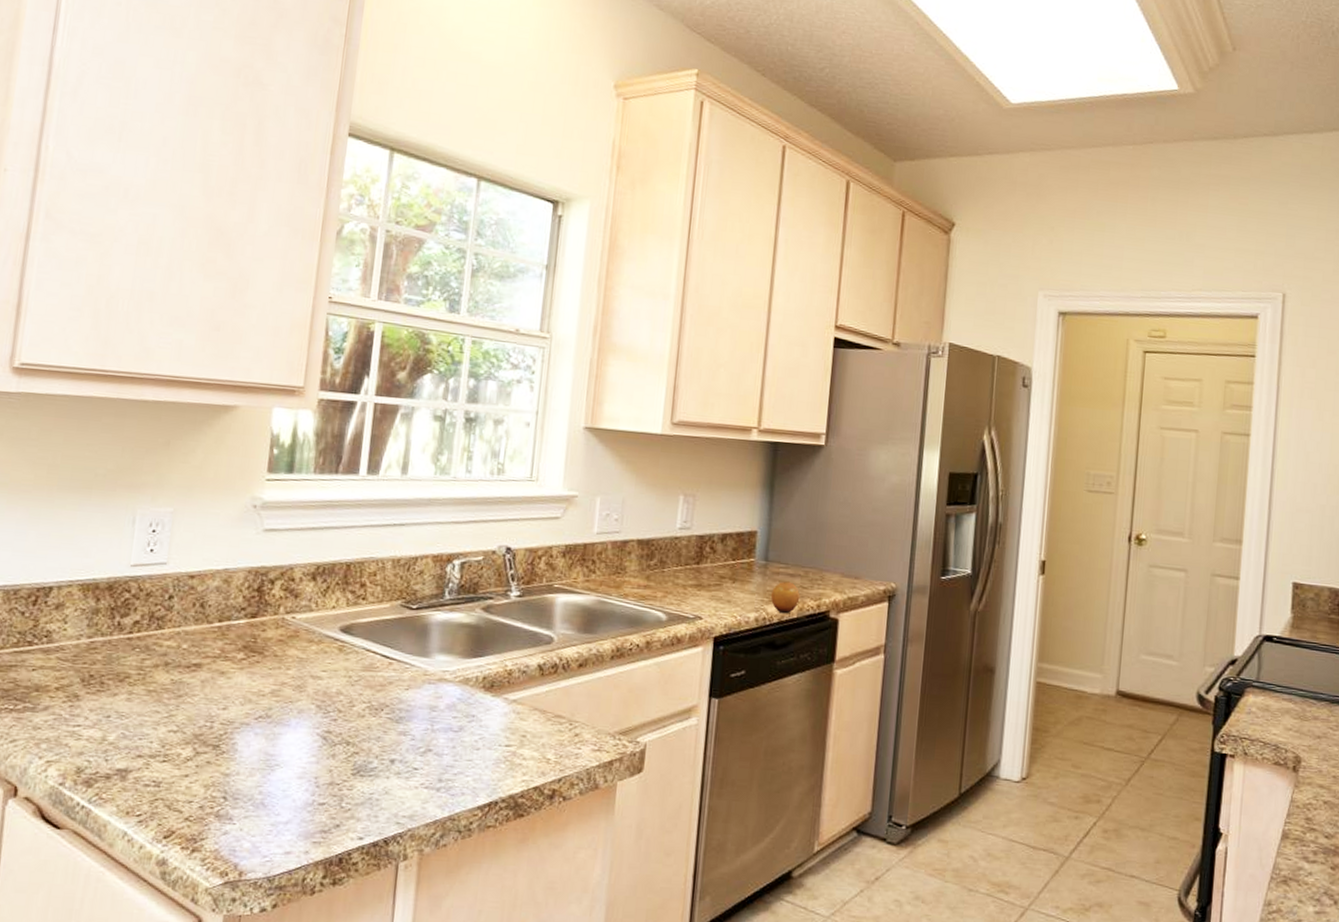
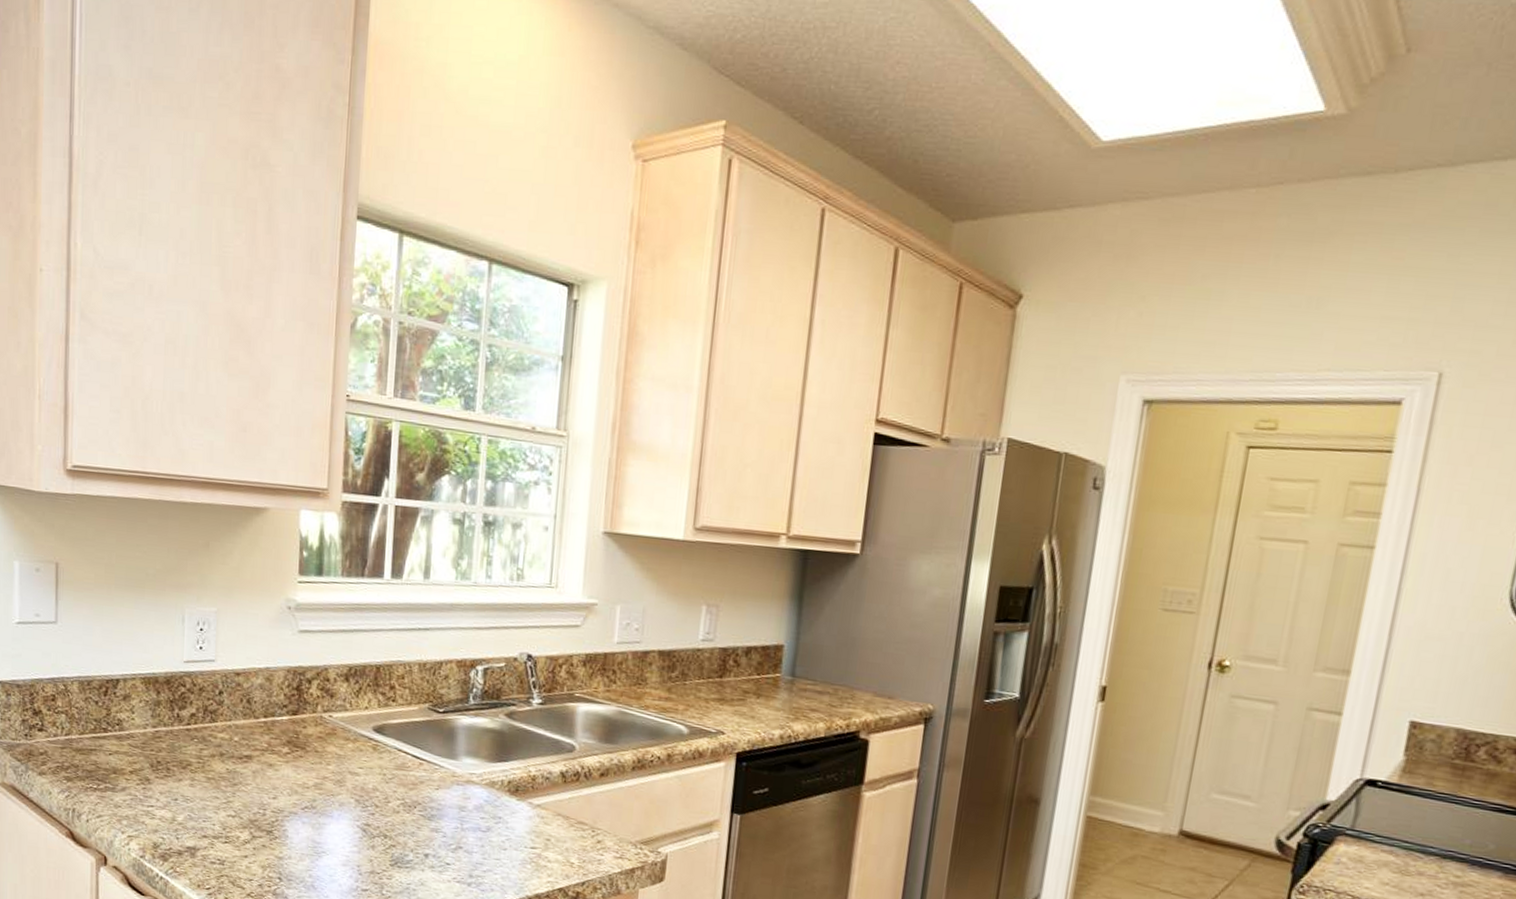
fruit: present [770,581,800,614] -> none [796,698,829,733]

